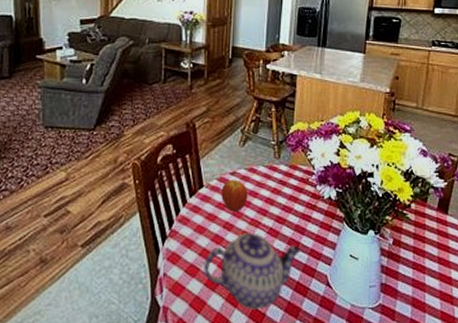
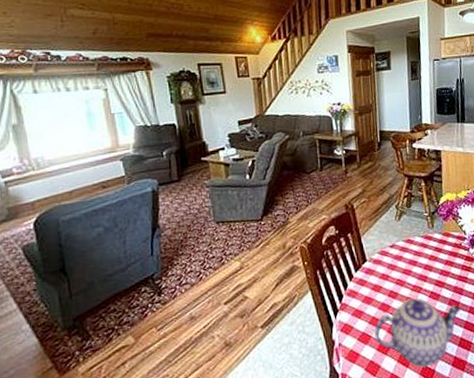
fruit: present [221,179,248,212] -> none [383,251,408,281]

